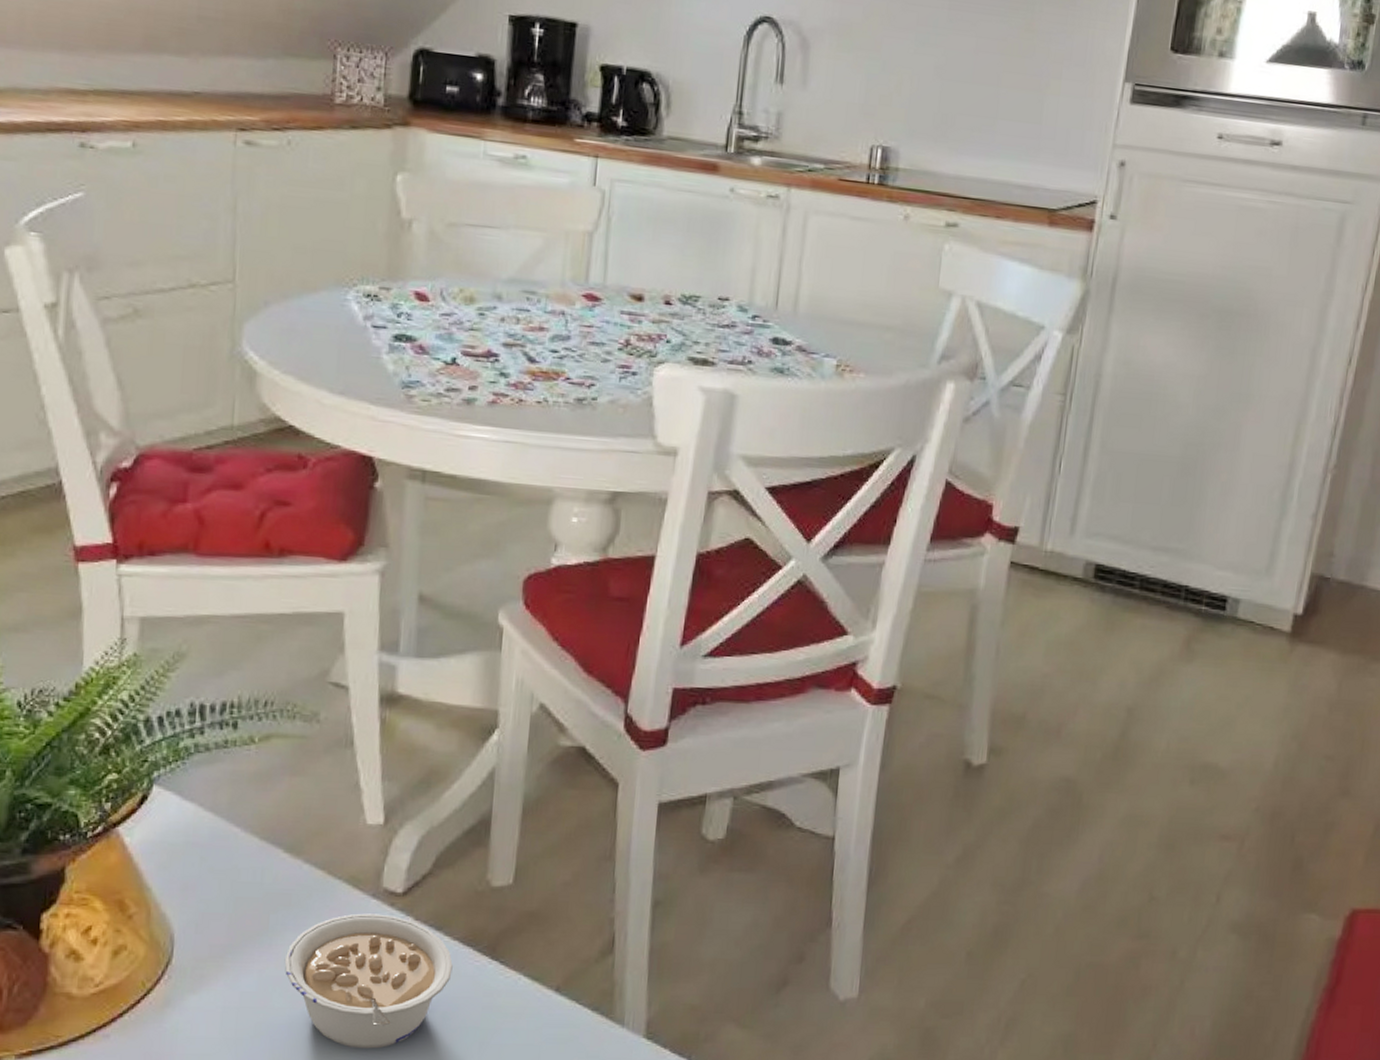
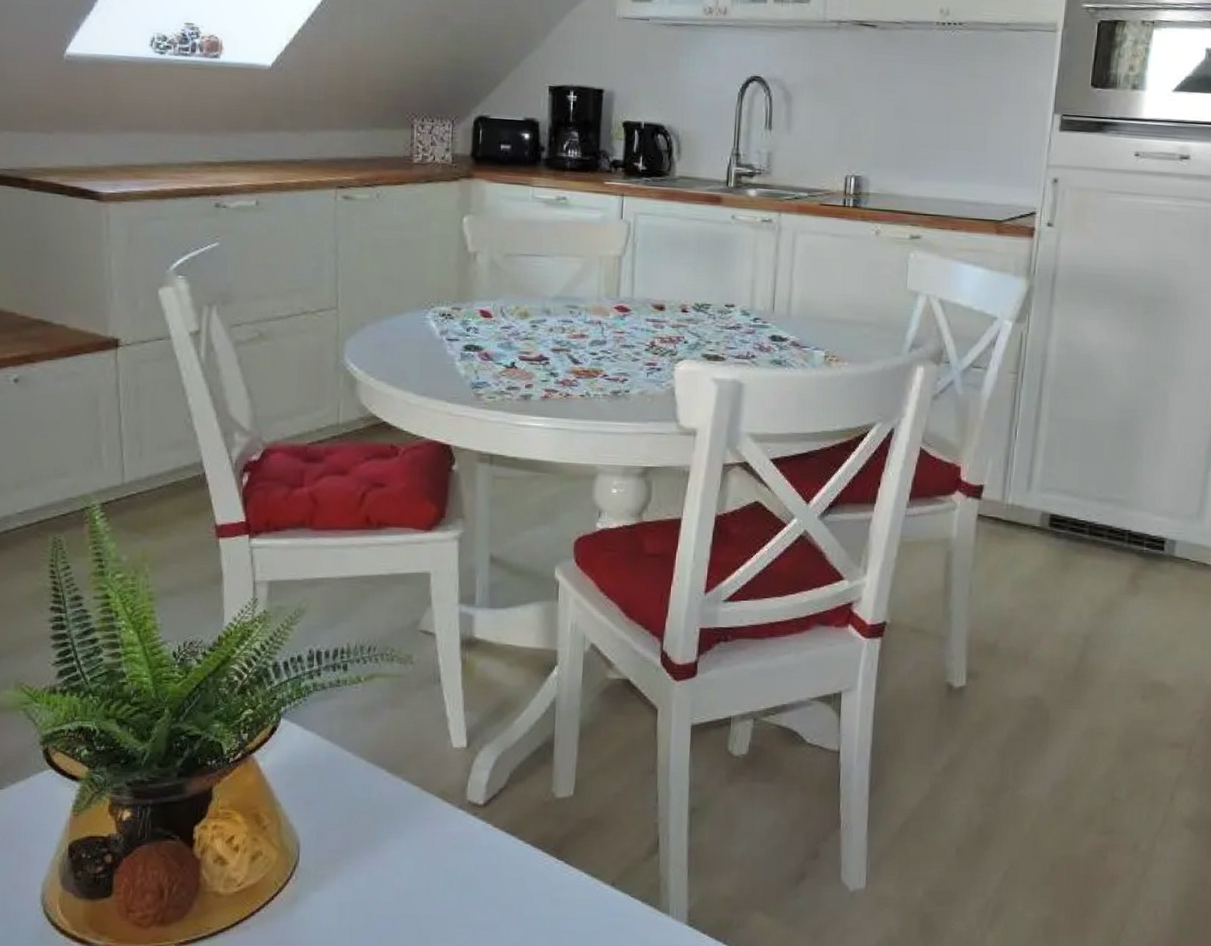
legume: present [284,913,453,1049] -> none [389,822,526,936]

